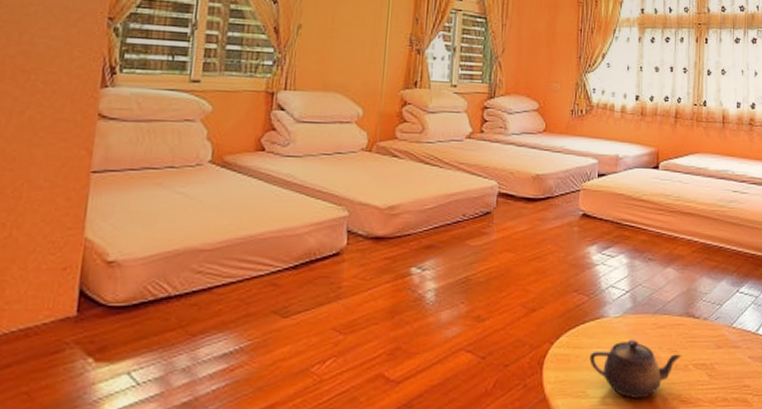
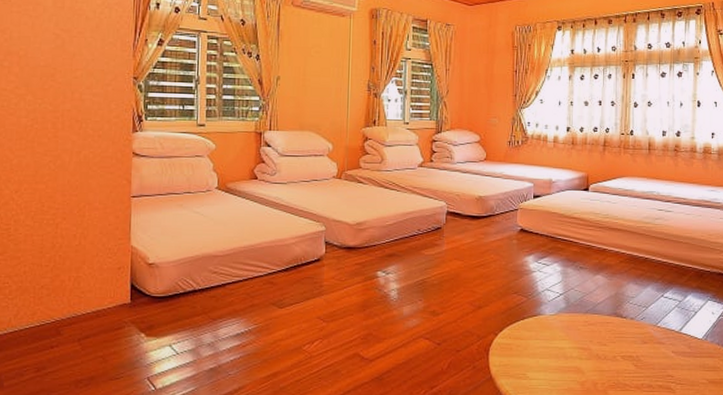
teapot: present [589,340,682,398] -> none [529,334,611,381]

